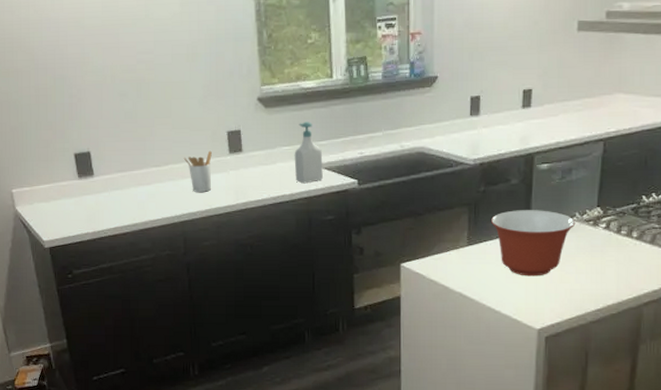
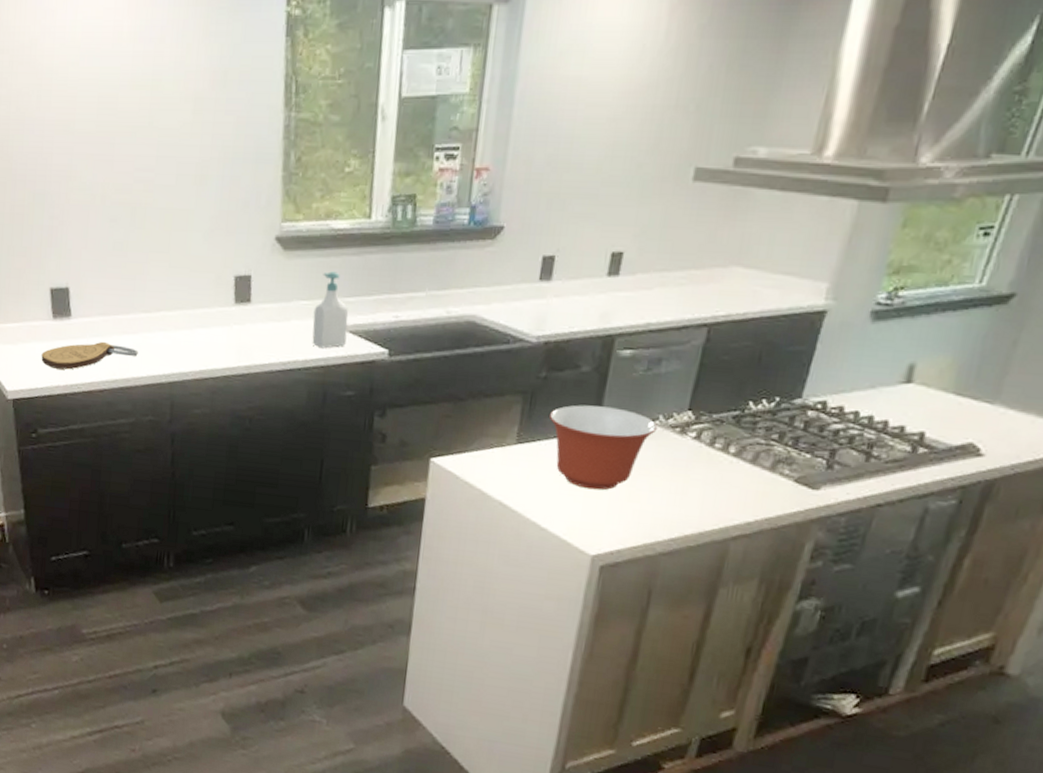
cutting board: none [71,193,153,219] -> present [41,341,138,370]
utensil holder: present [183,151,212,192] -> none [179,298,214,349]

